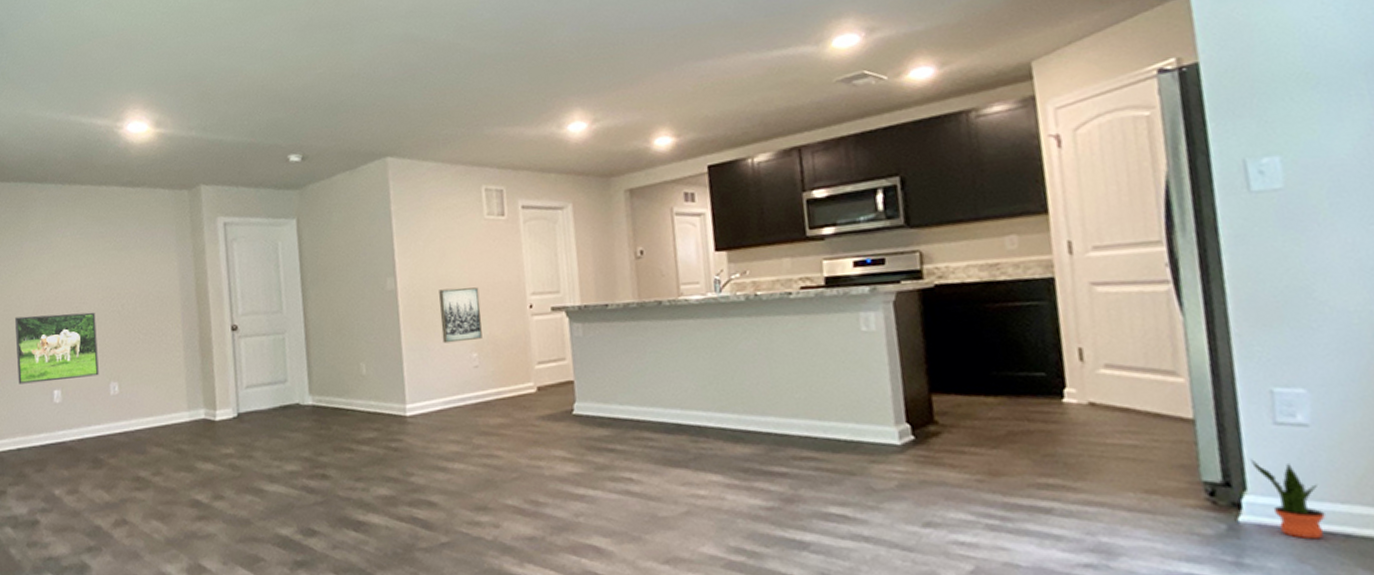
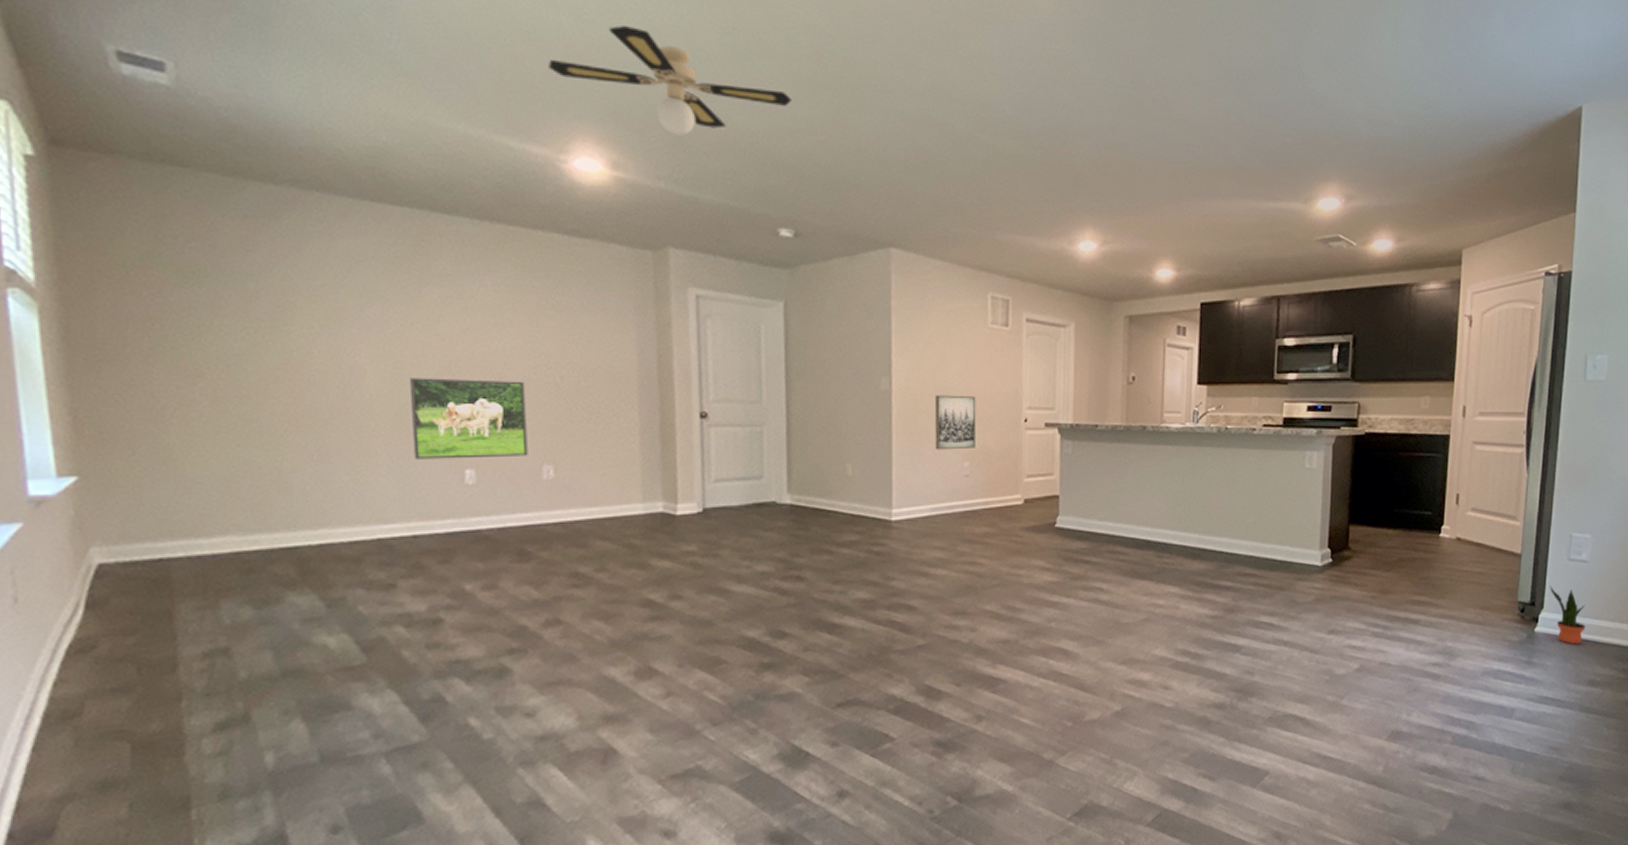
ceiling fan: none [107,10,293,91] -> present [548,24,791,135]

